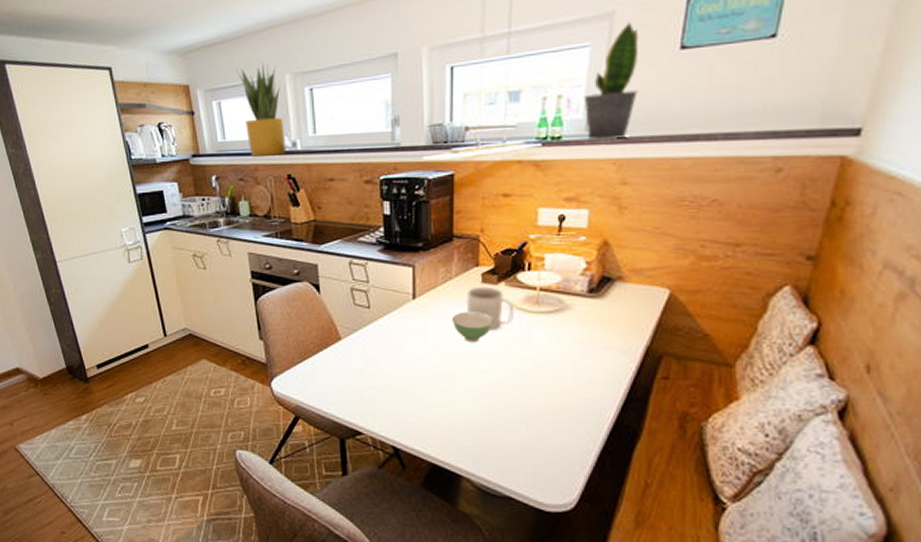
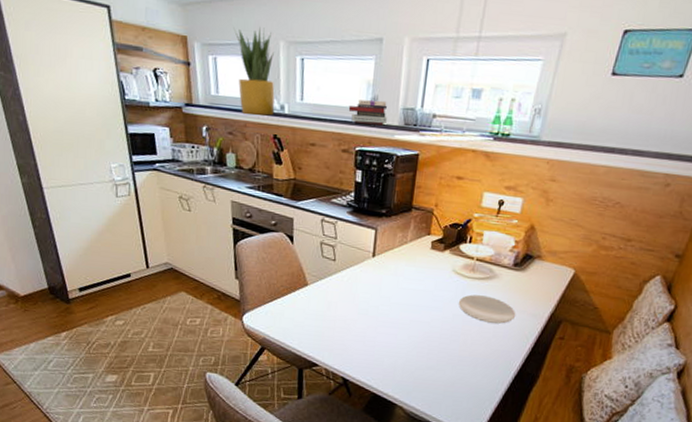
books: none [367,120,412,149] -> present [348,100,387,126]
bowl: present [451,311,493,343] -> none [402,271,437,298]
mug: present [466,286,515,331] -> none [416,251,455,289]
plate: none [525,333,600,366] -> present [459,294,516,324]
potted plant: present [583,21,639,141] -> none [530,44,582,143]

